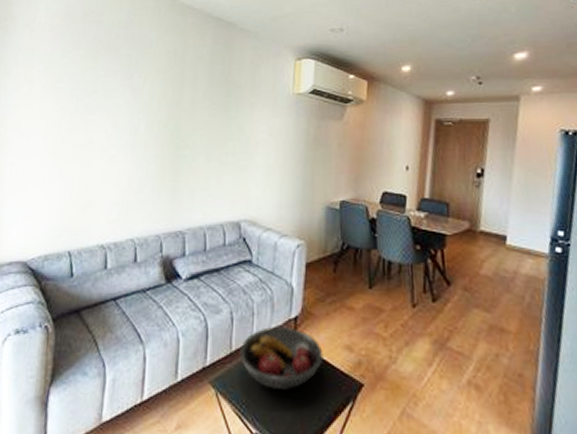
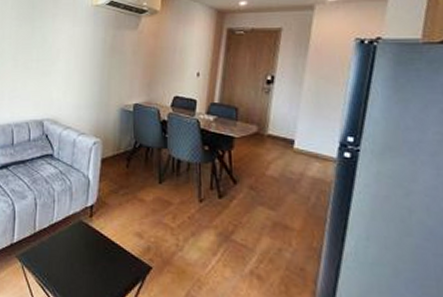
fruit bowl: present [239,327,323,389] -> none [42,213,116,267]

